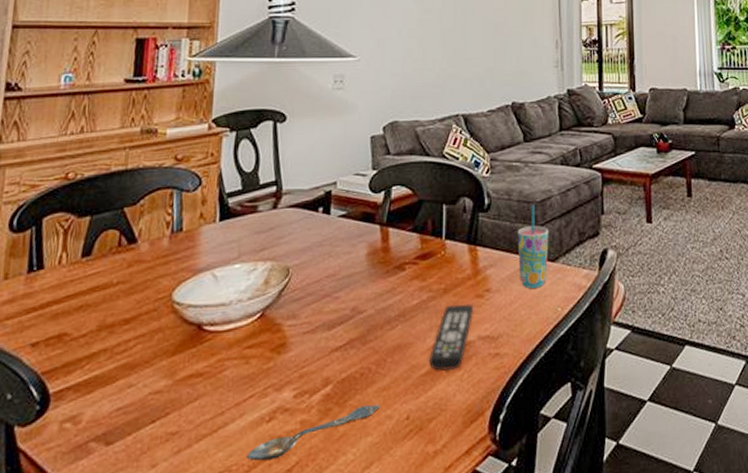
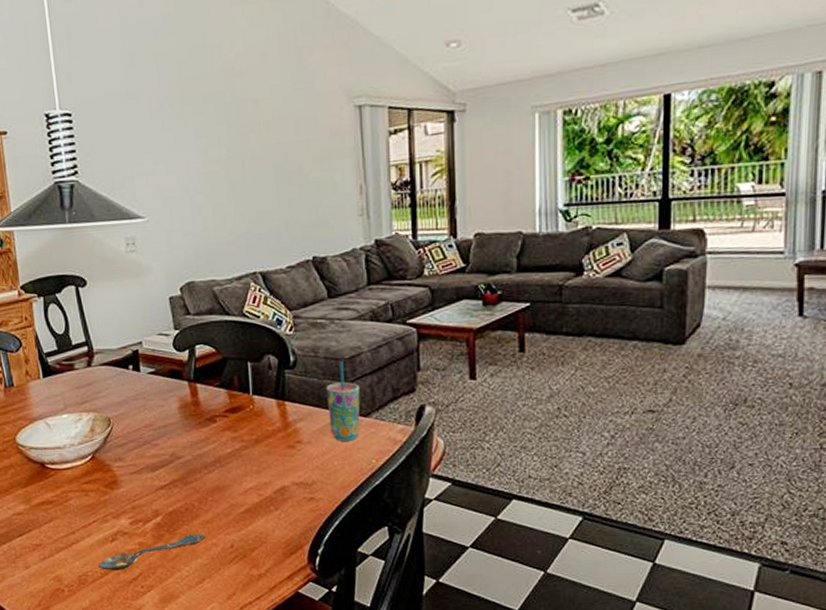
remote control: present [429,304,474,371] -> none [247,453,287,510]

